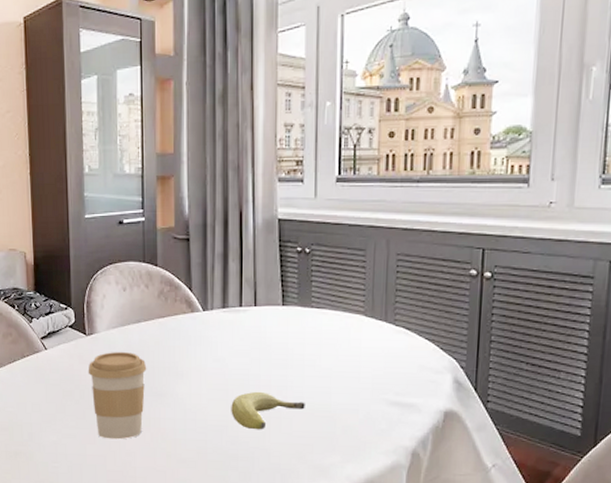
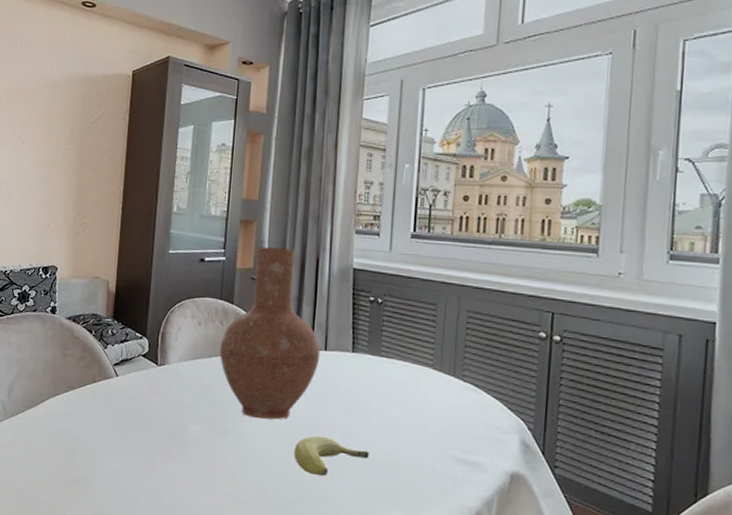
coffee cup: present [88,351,147,440] -> none [155,384,214,474]
vase: none [147,203,250,380] -> present [219,247,321,420]

